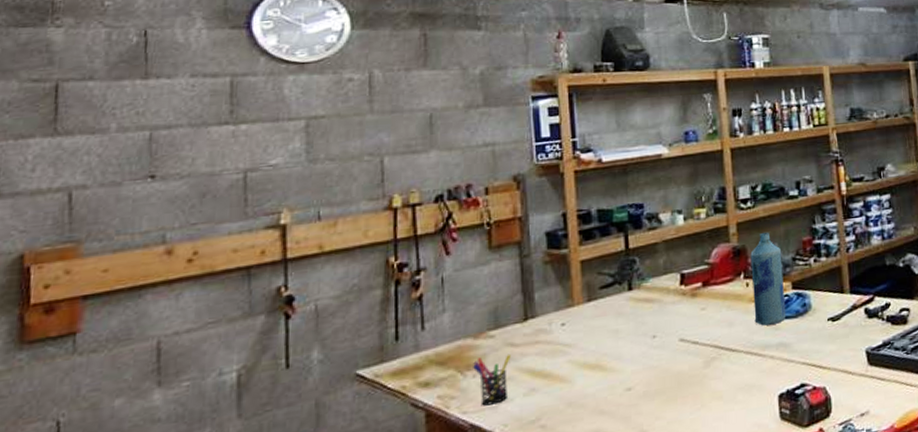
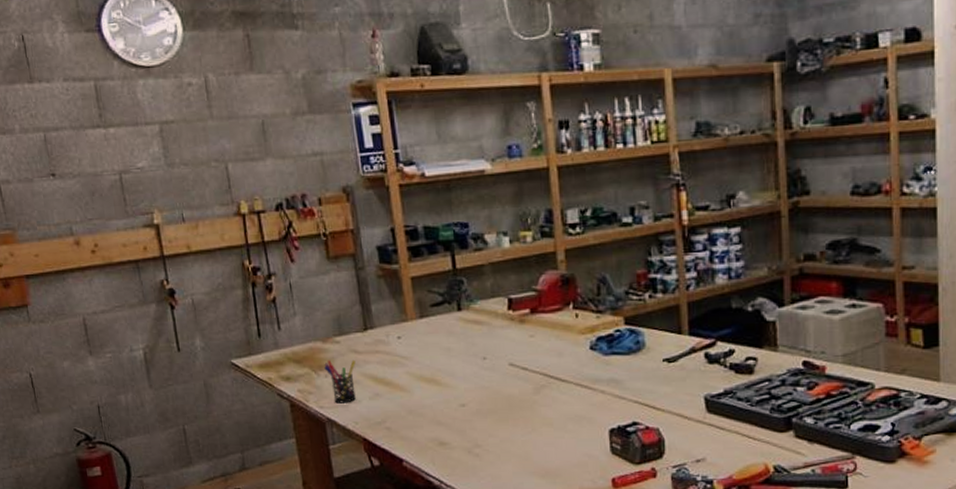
bottle: present [750,232,786,326] -> none [579,261,618,359]

